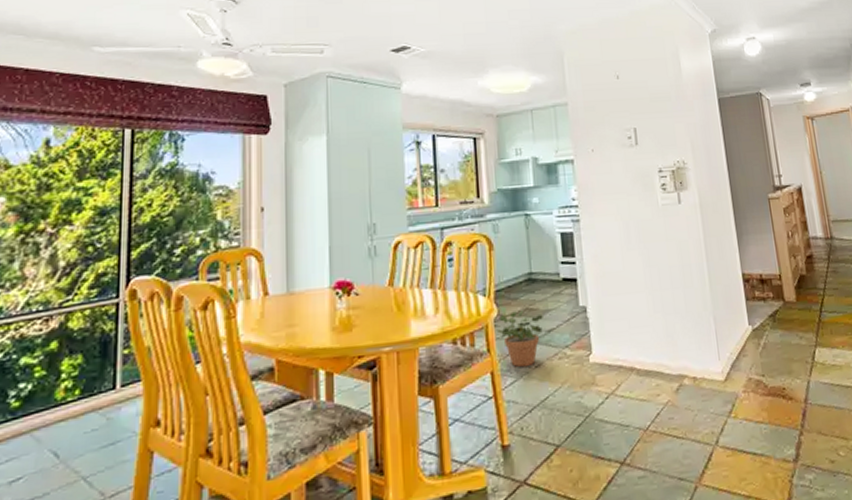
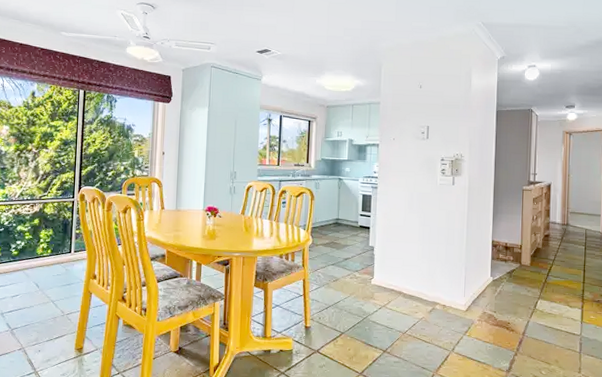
potted plant: present [496,310,546,368] -> none [310,243,344,280]

